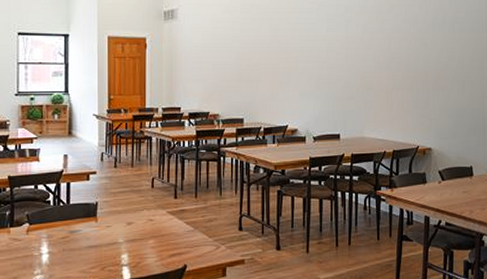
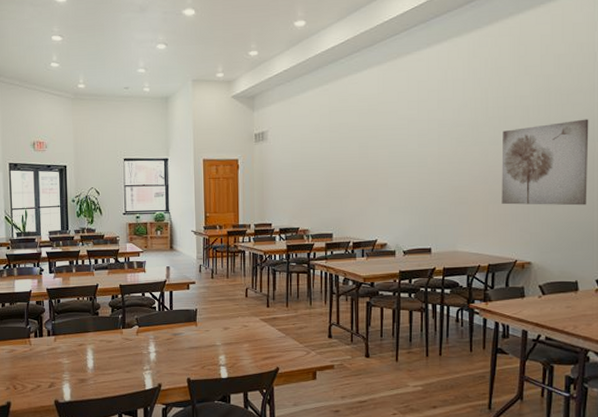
wall art: none [403,11,479,93] -> present [501,119,589,206]

